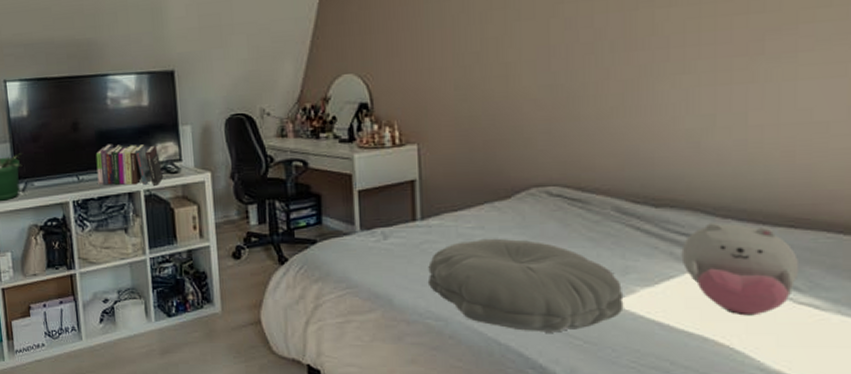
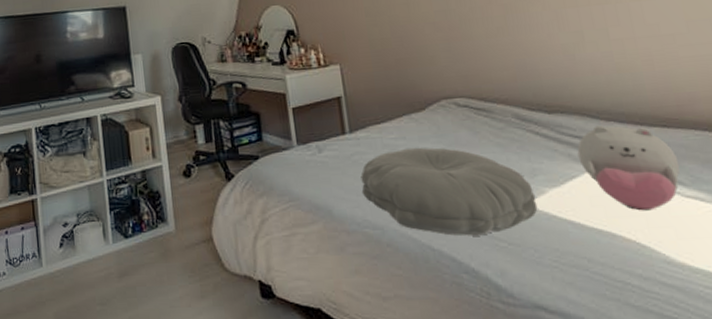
books: present [95,143,163,186] -> none [56,73,118,112]

